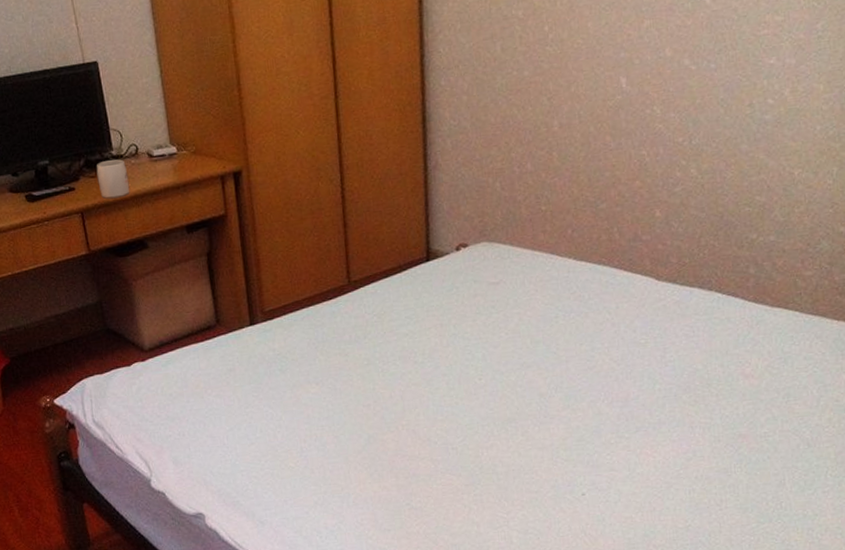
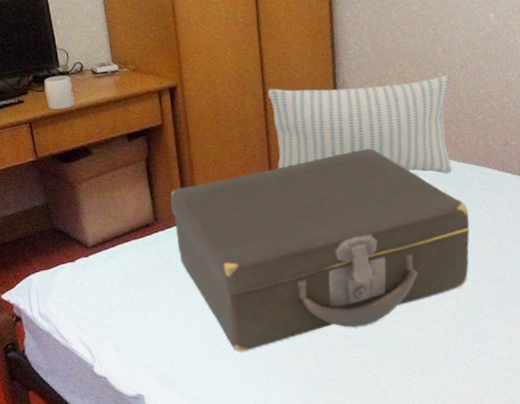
suitcase: none [234,242,586,472] -> present [170,148,470,352]
pillow: none [346,155,569,274] -> present [267,75,452,174]

